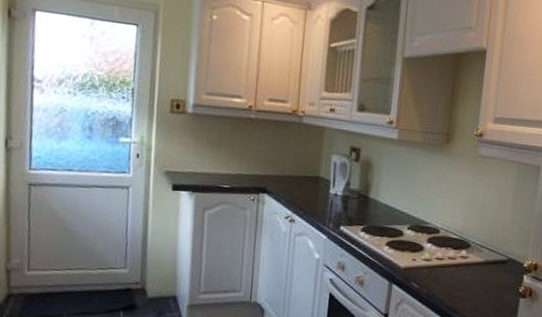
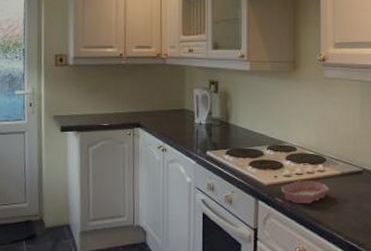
bowl: none [418,266,471,291] -> present [280,181,329,203]

